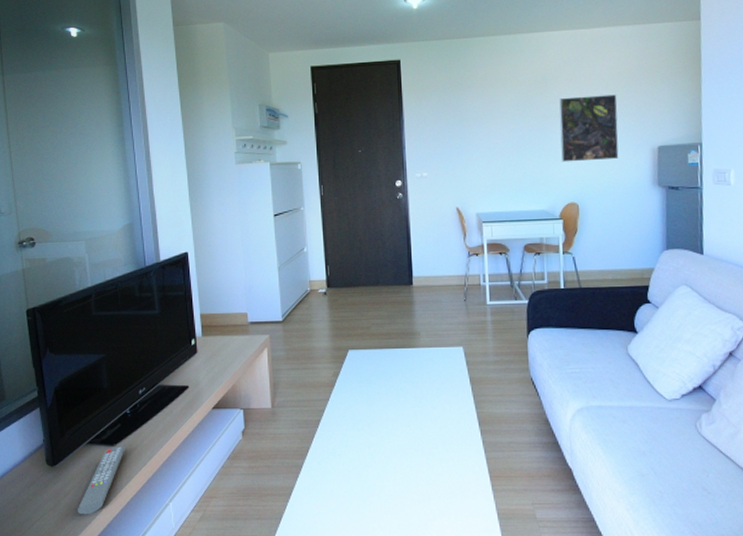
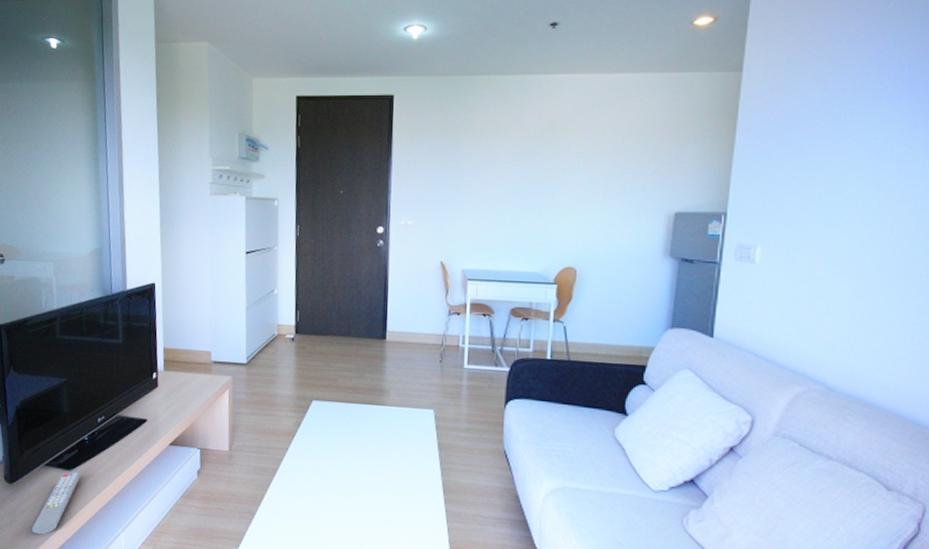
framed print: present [559,94,619,162] -> none [561,149,634,224]

